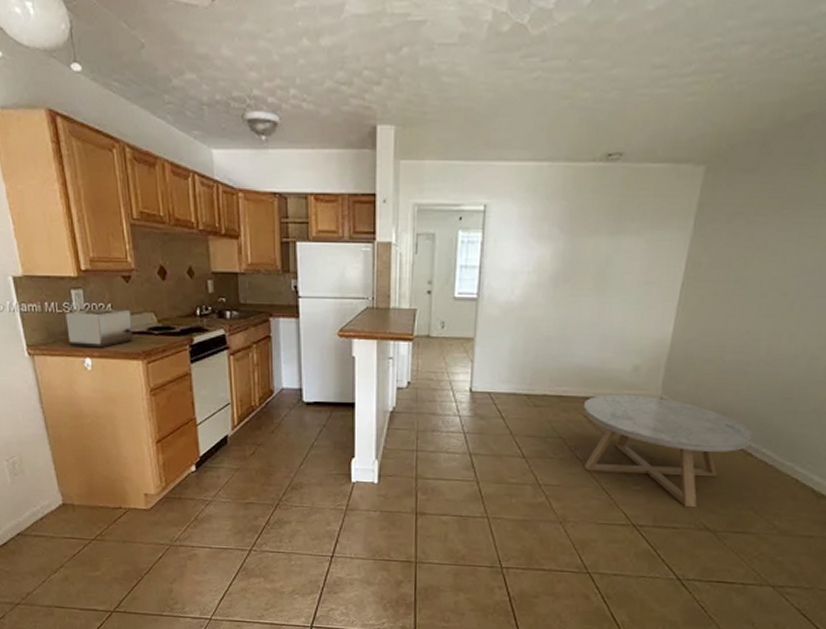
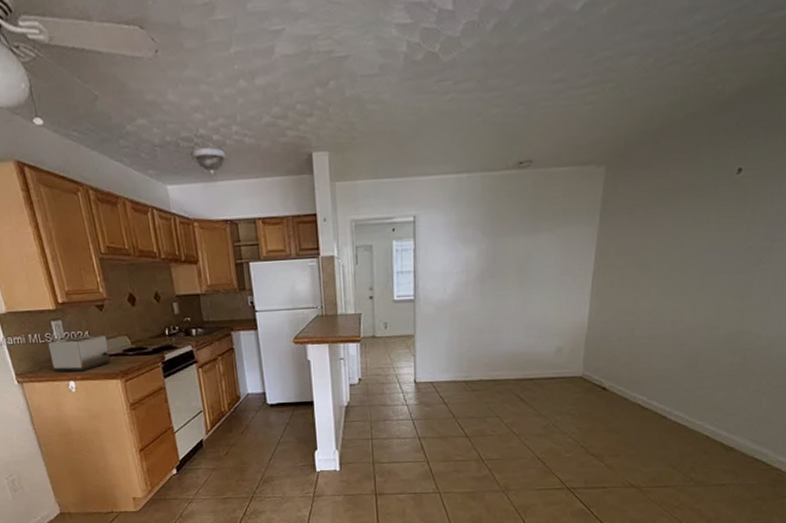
coffee table: present [582,394,752,508] -> none [515,373,665,469]

